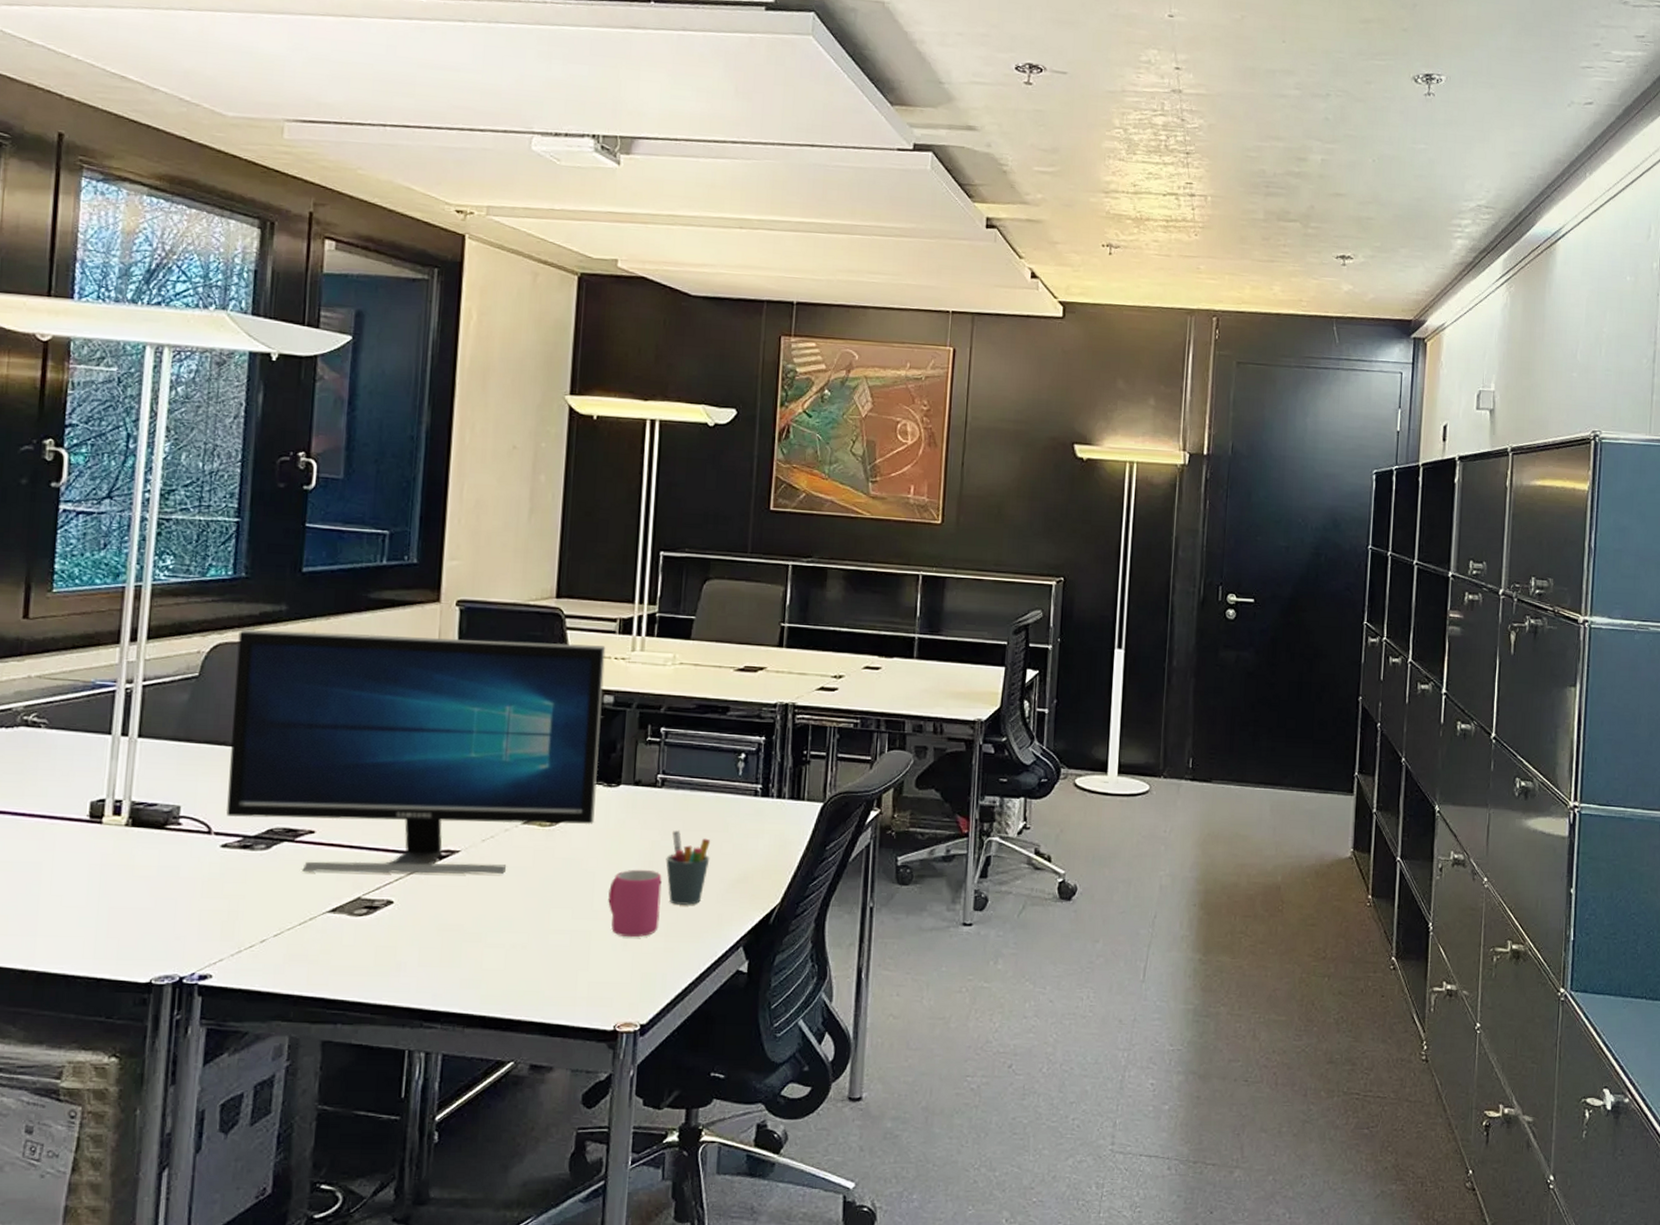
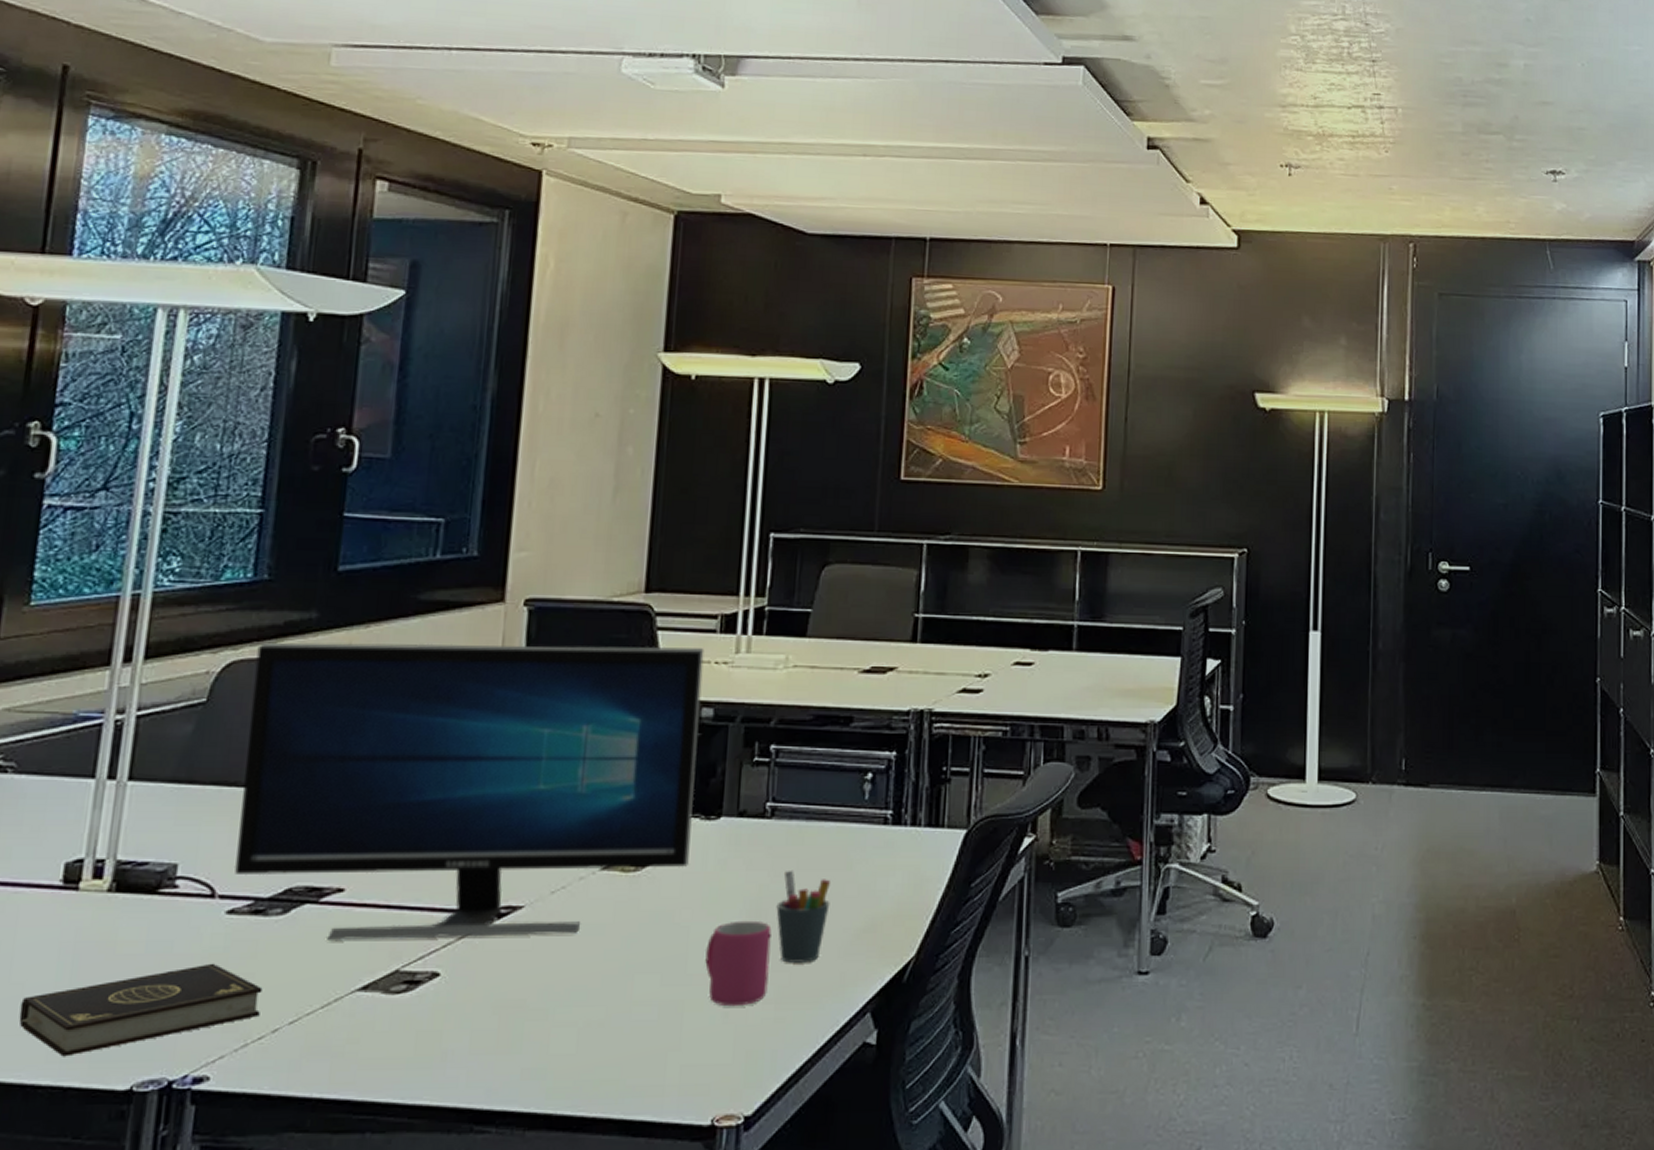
book: none [59,886,252,955] -> present [19,963,263,1057]

